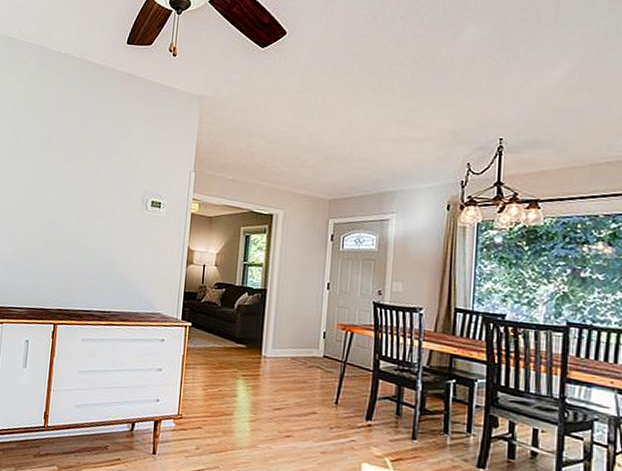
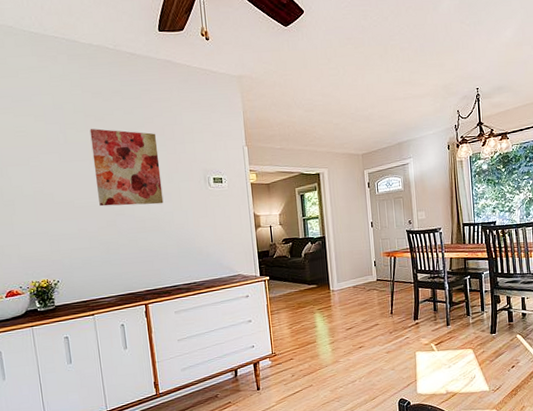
wall art: none [33,134,102,220] -> present [89,129,164,207]

